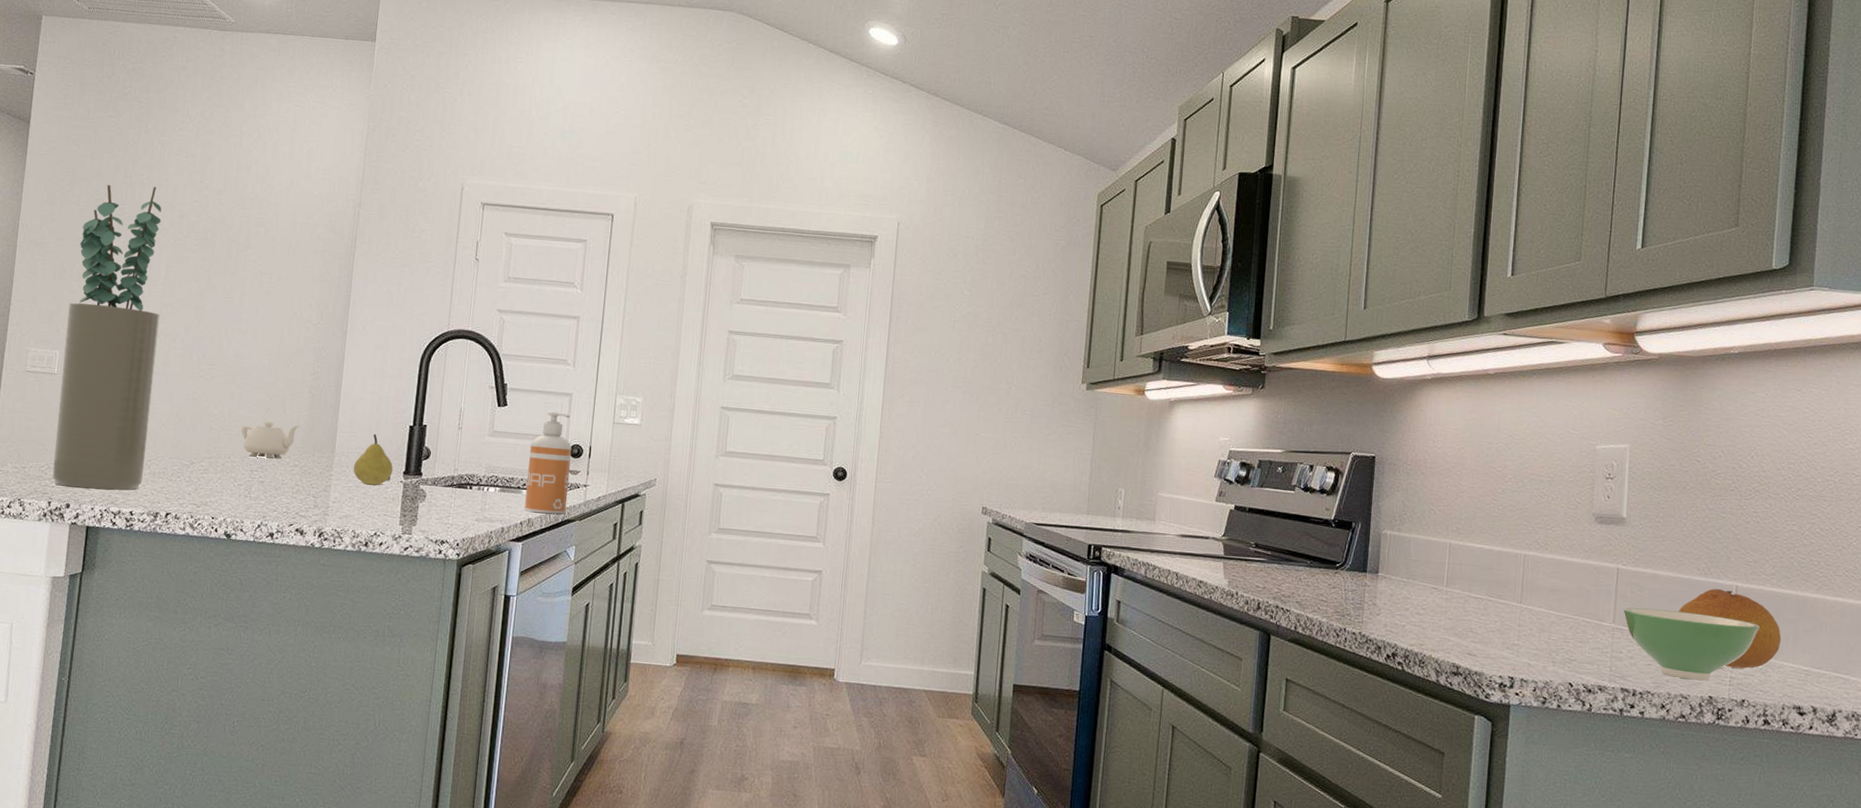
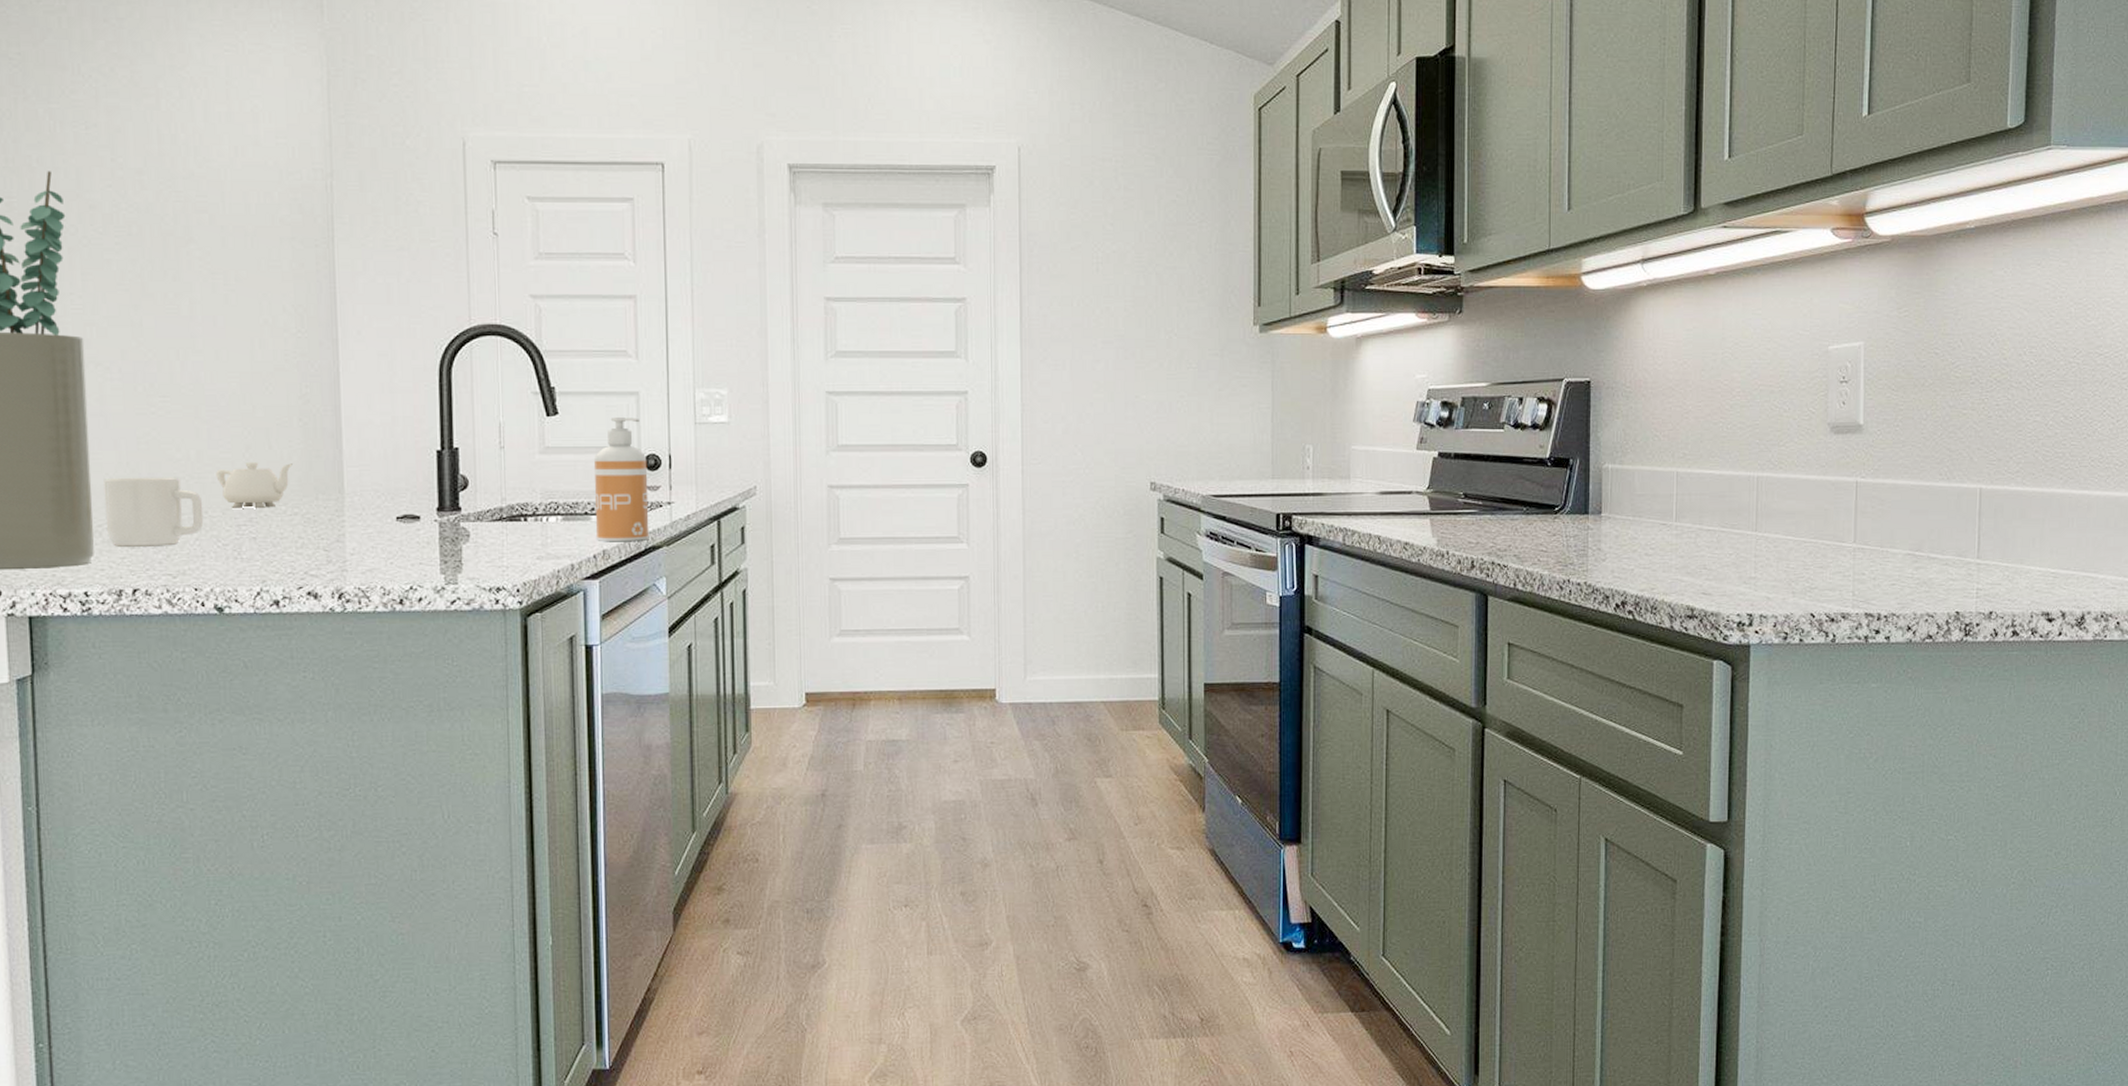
mug: none [154,424,228,482] -> present [103,477,204,548]
fruit: present [353,433,393,486] -> none [370,464,423,529]
bowl: present [1623,607,1761,681] -> none [1864,522,2006,596]
fruit: present [1678,589,1782,669] -> none [1921,494,2028,578]

